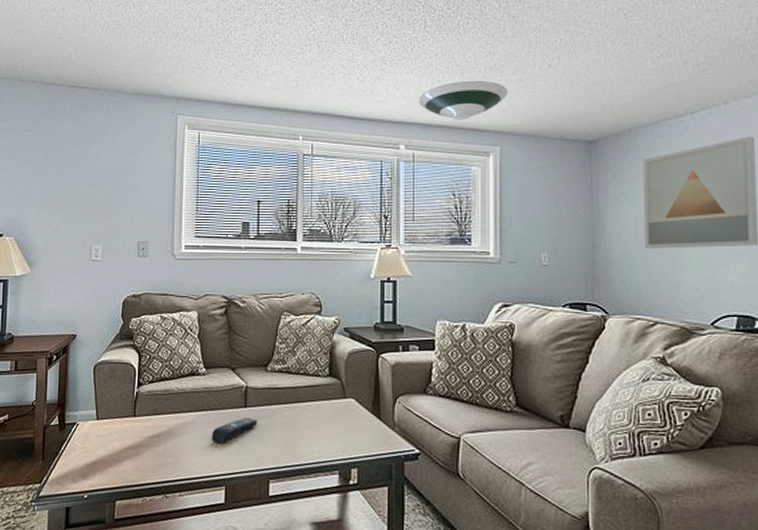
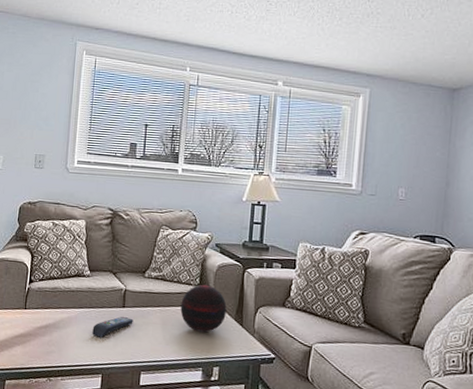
decorative orb: none [310,374,361,430] -> present [180,284,227,333]
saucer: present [419,80,507,120] -> none [299,25,382,62]

